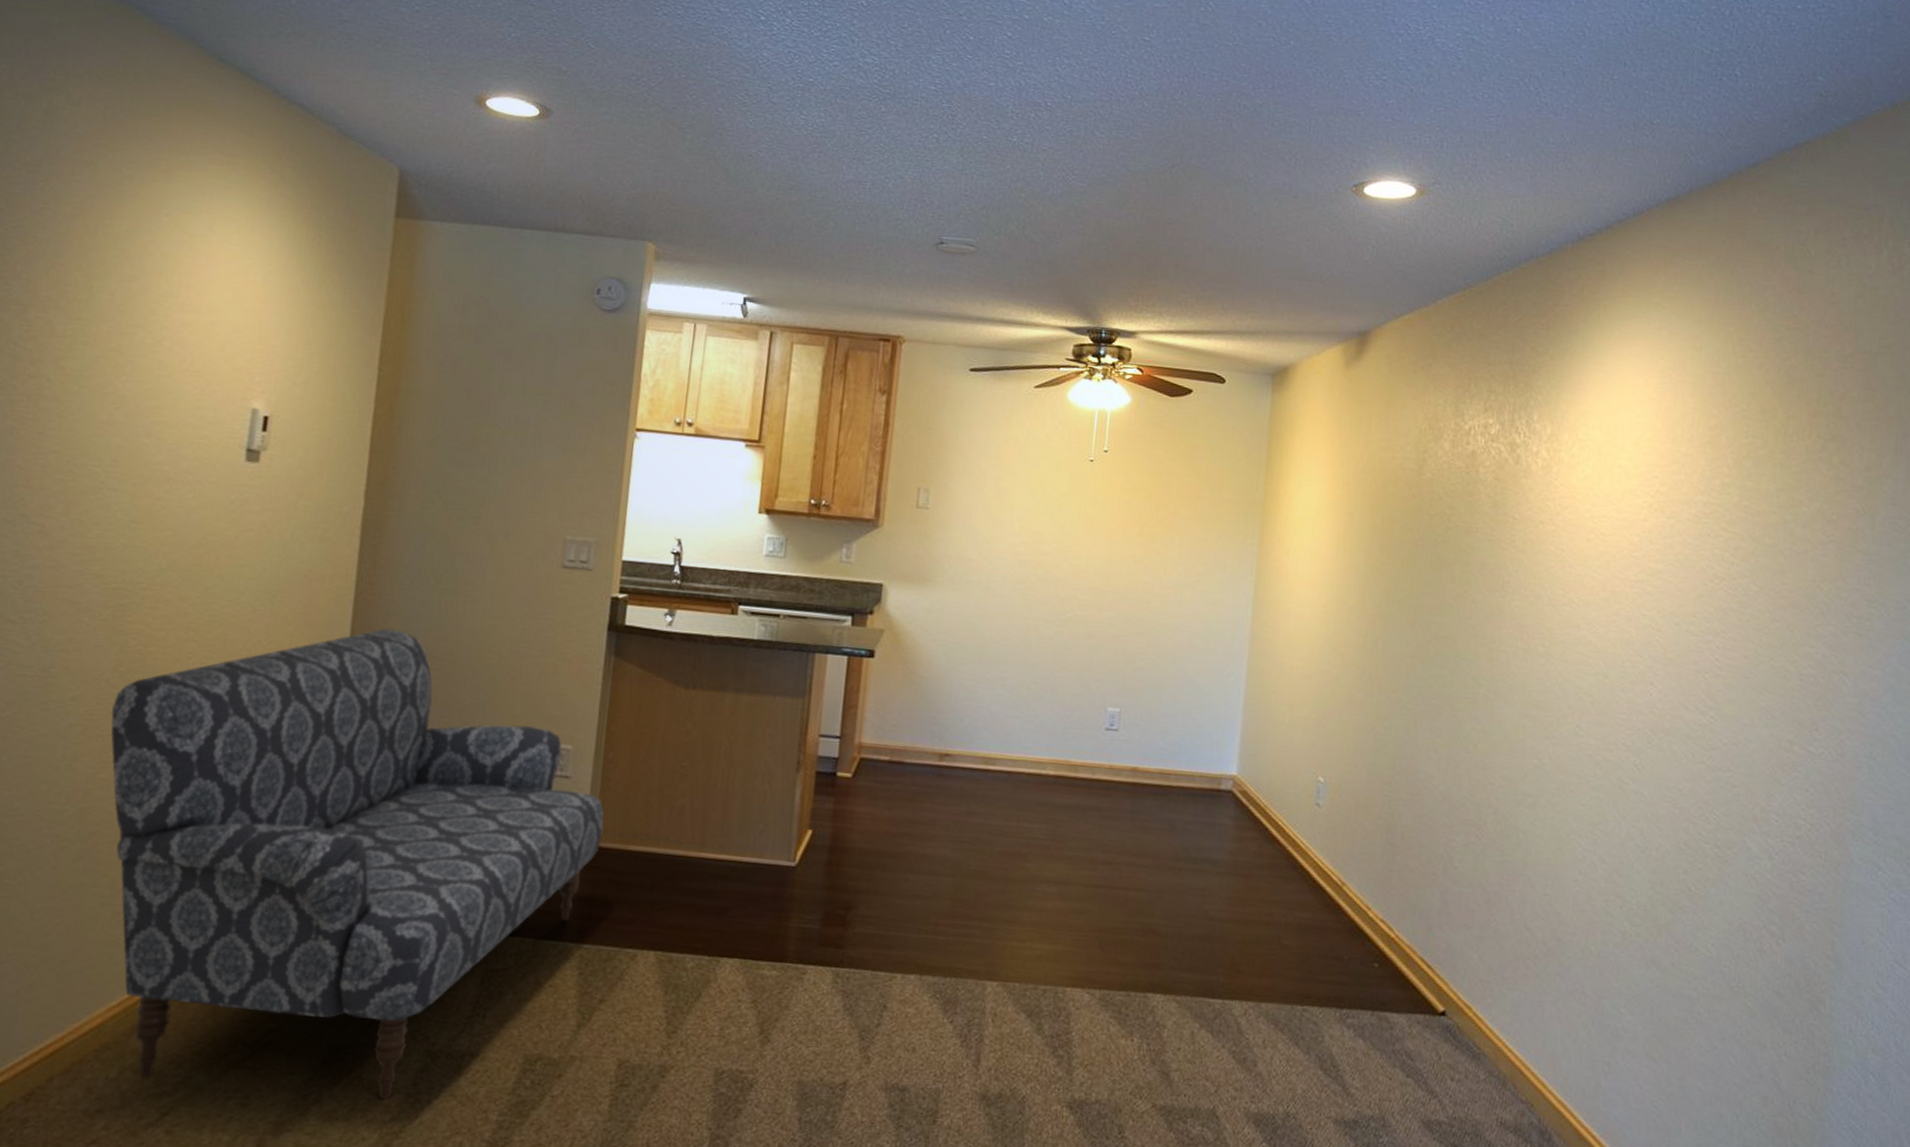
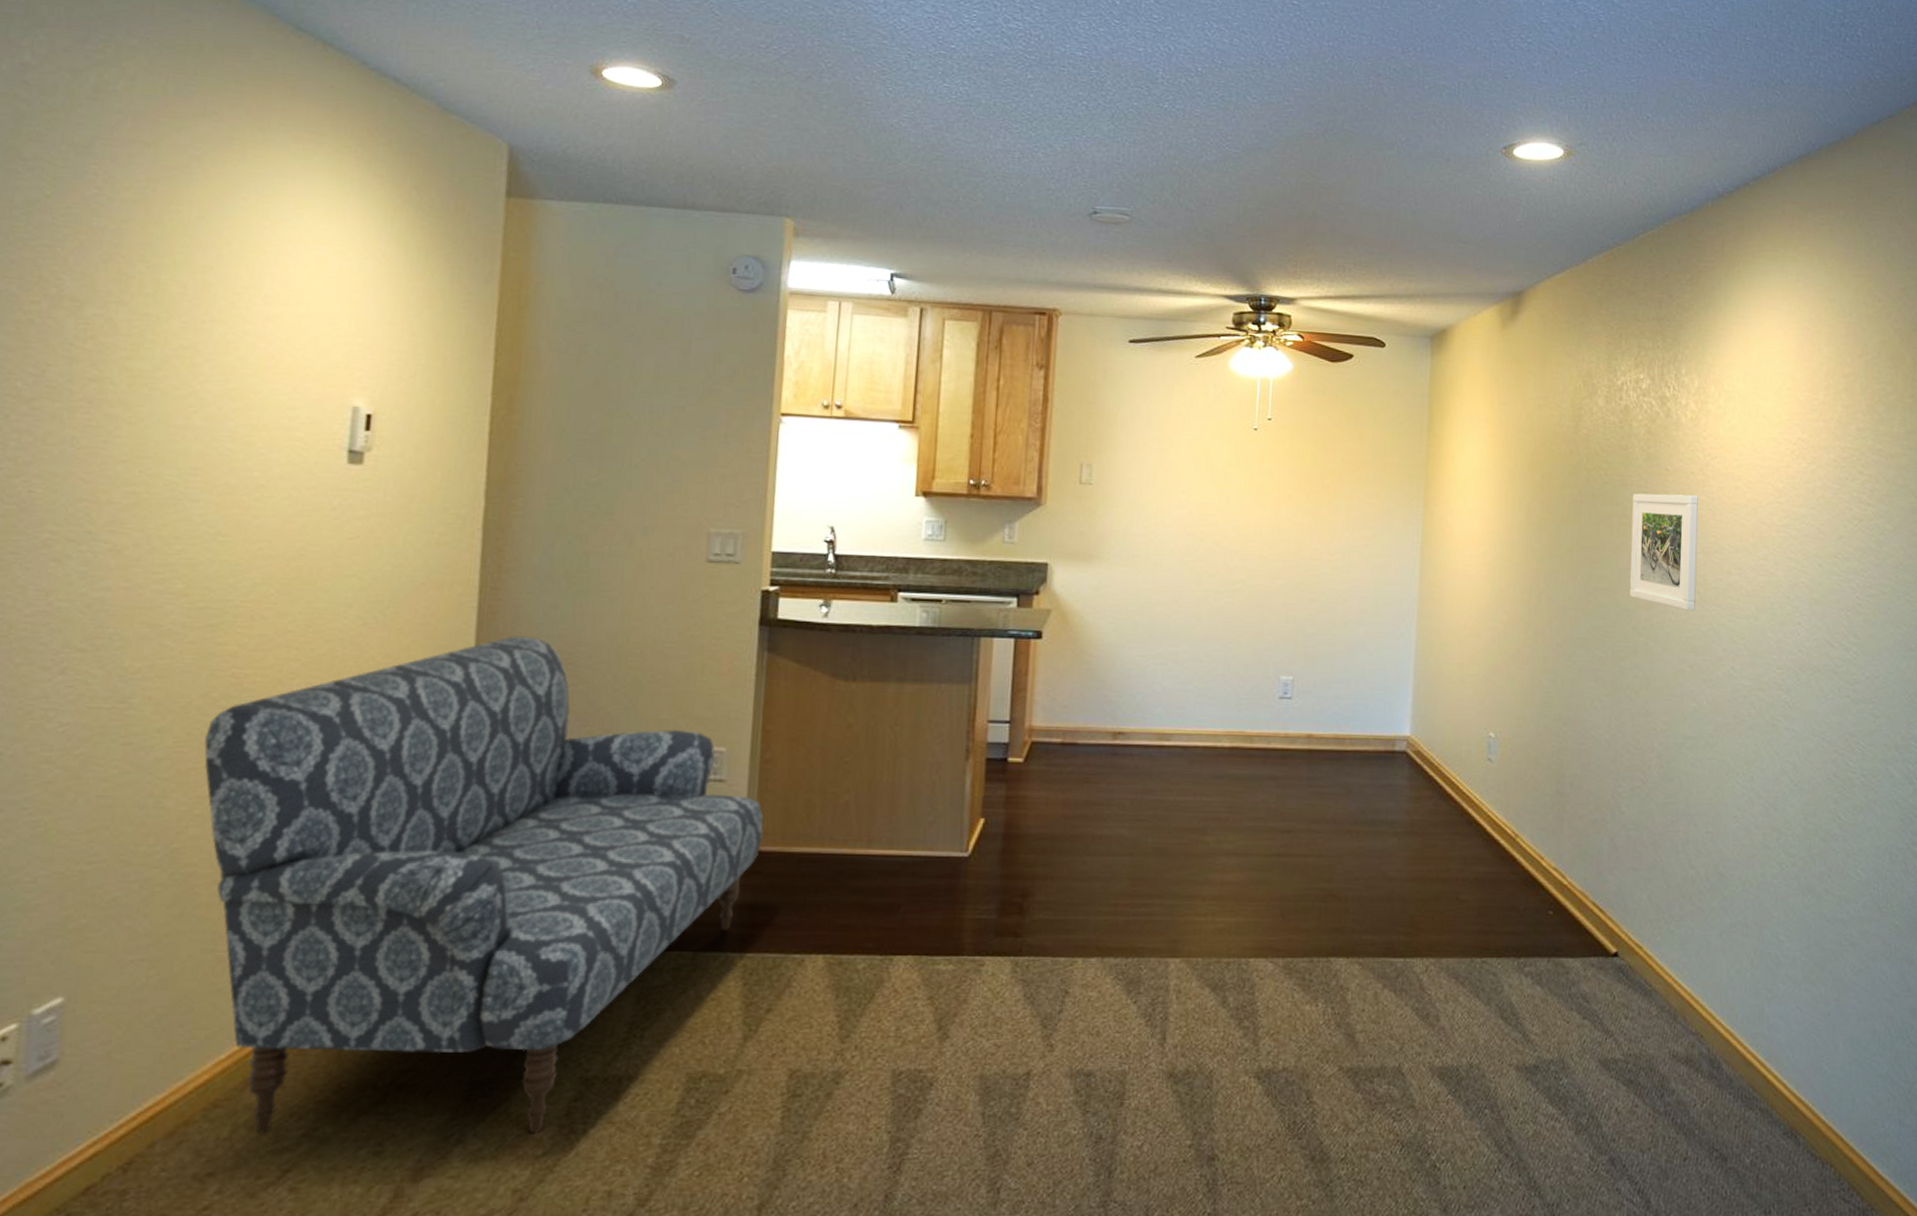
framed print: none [1470,540,1547,665] -> present [1629,493,1698,611]

